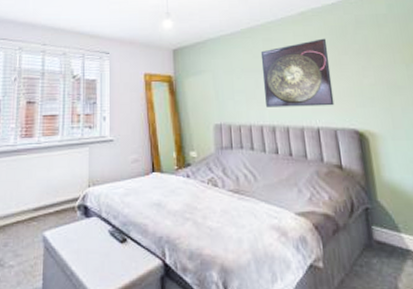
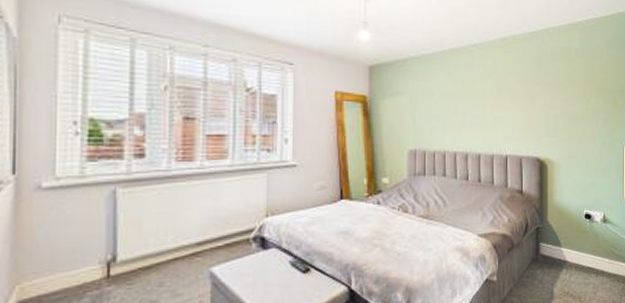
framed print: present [260,38,335,107] -> none [460,67,524,135]

